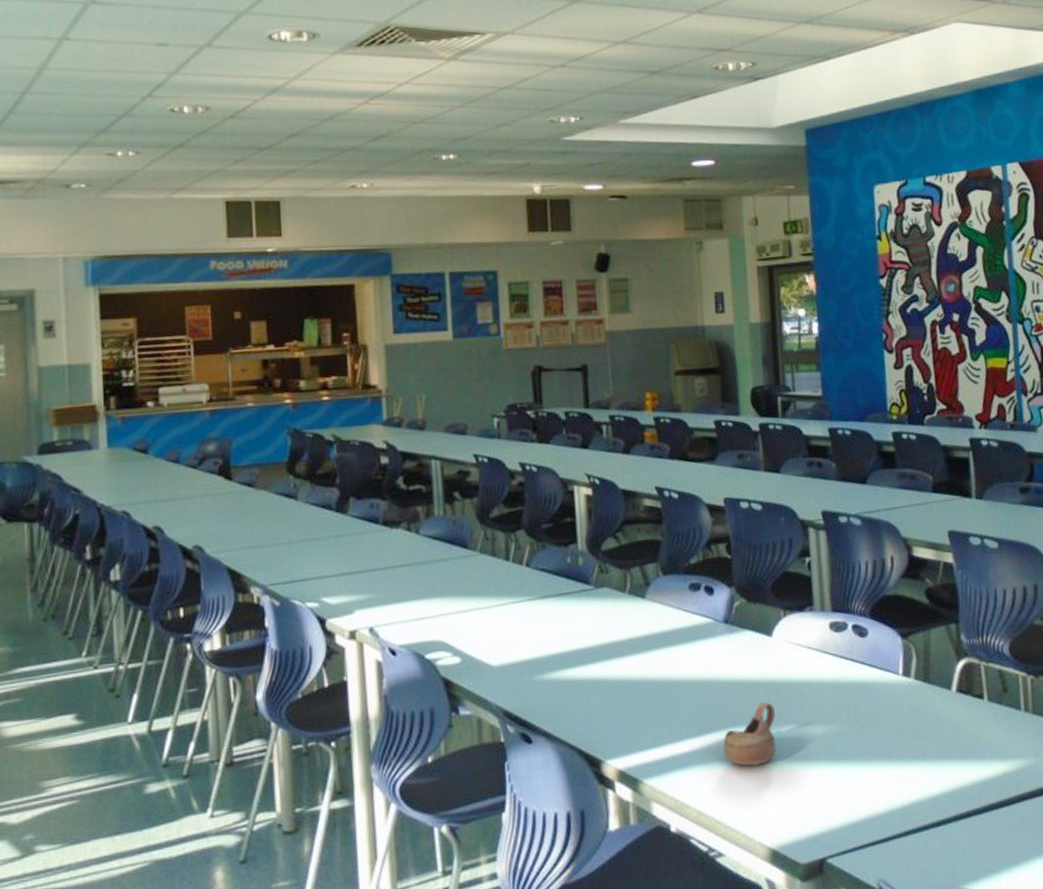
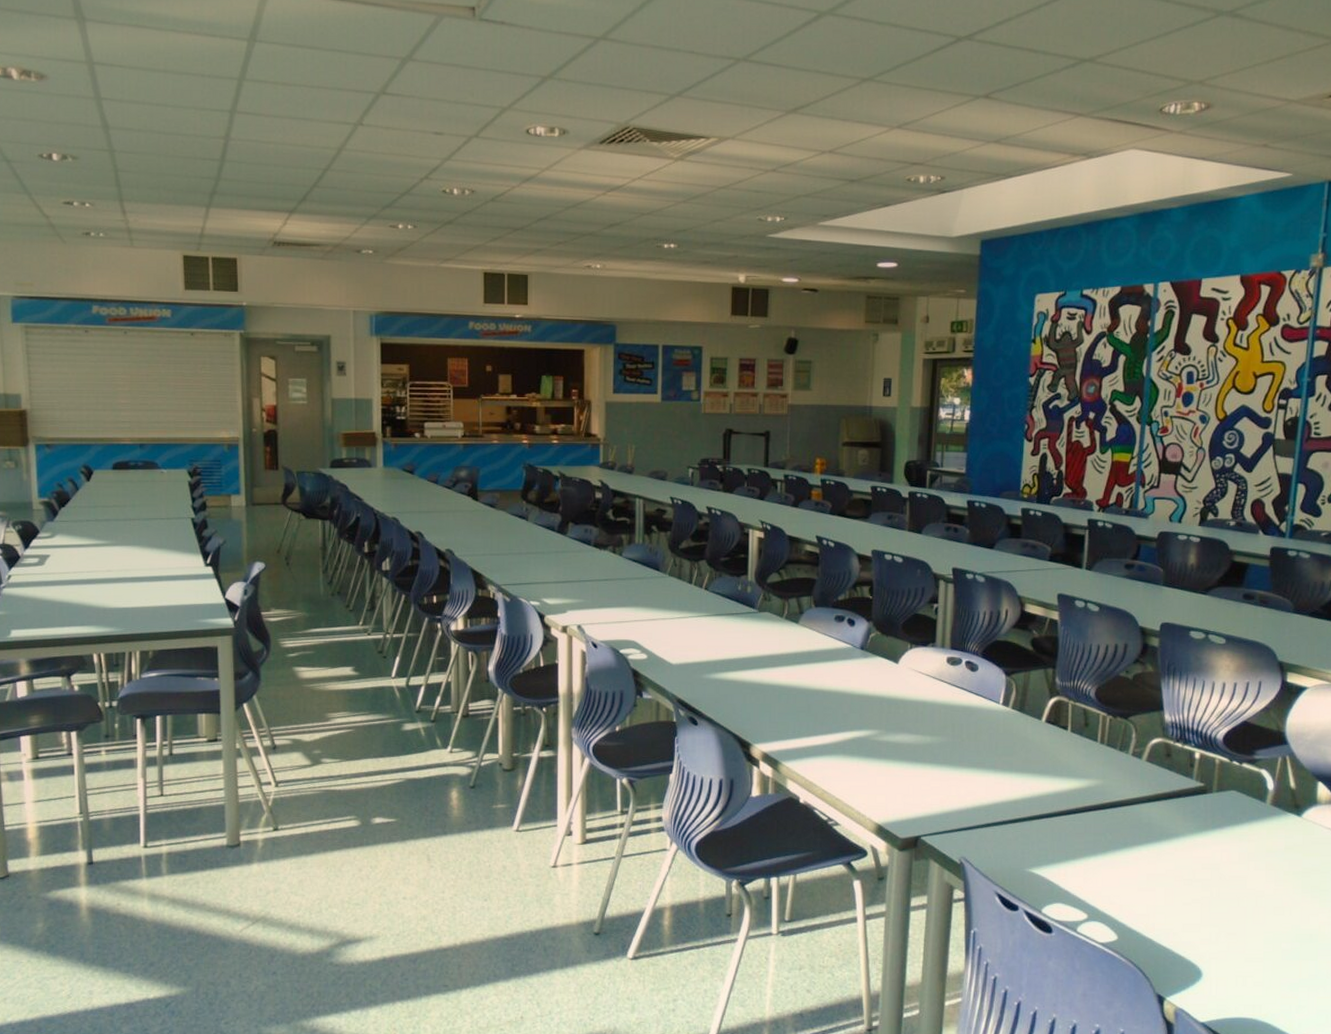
cup: present [723,702,776,766] -> none [848,714,893,761]

